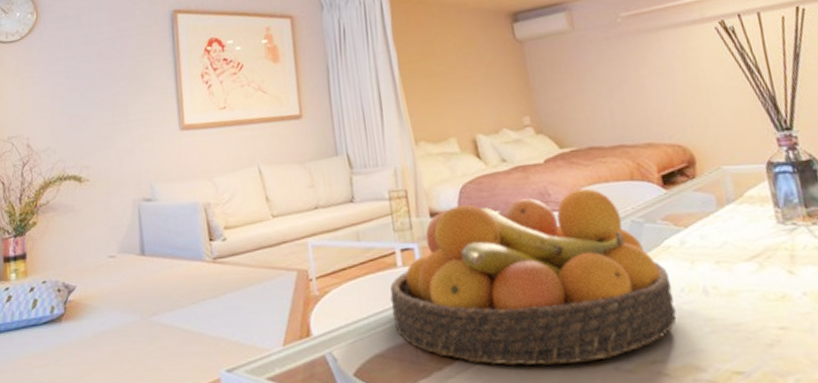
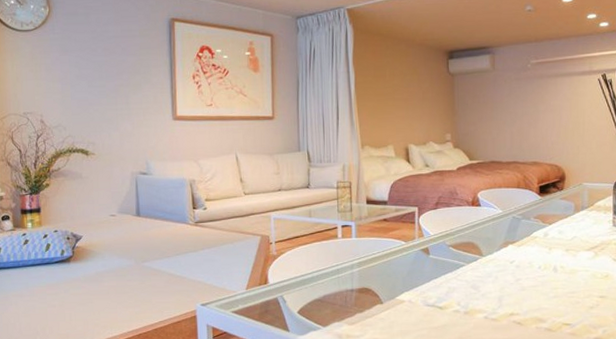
fruit bowl: present [390,188,677,365] -> none [330,191,533,313]

